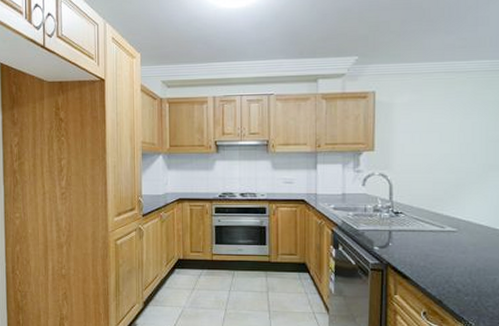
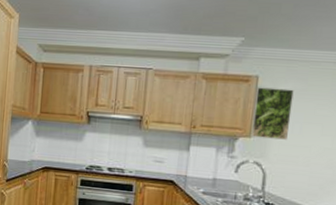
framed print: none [374,101,410,150] -> present [251,87,294,140]

